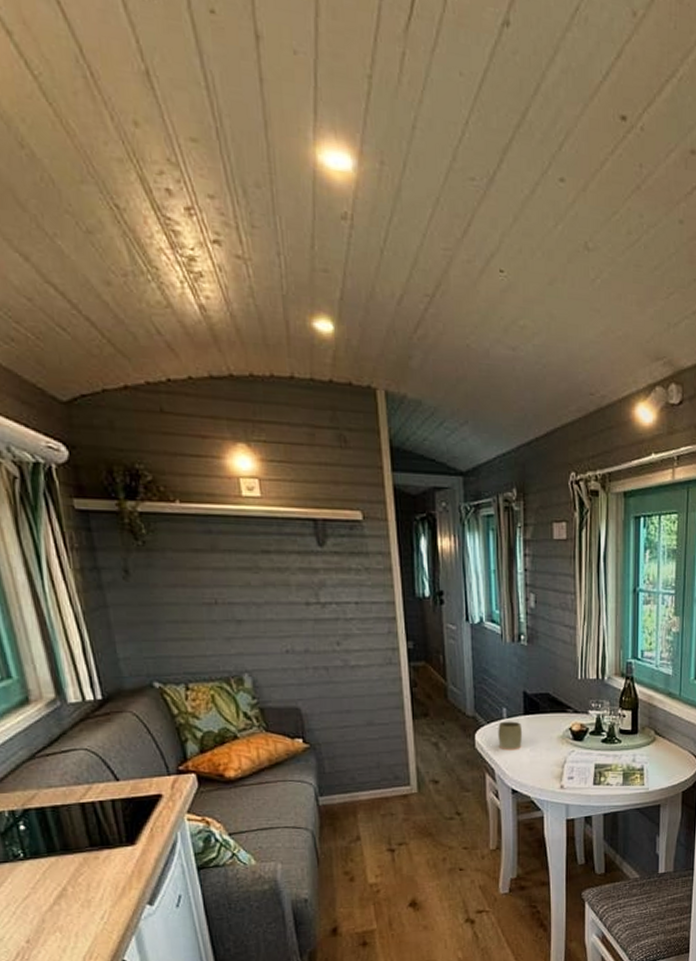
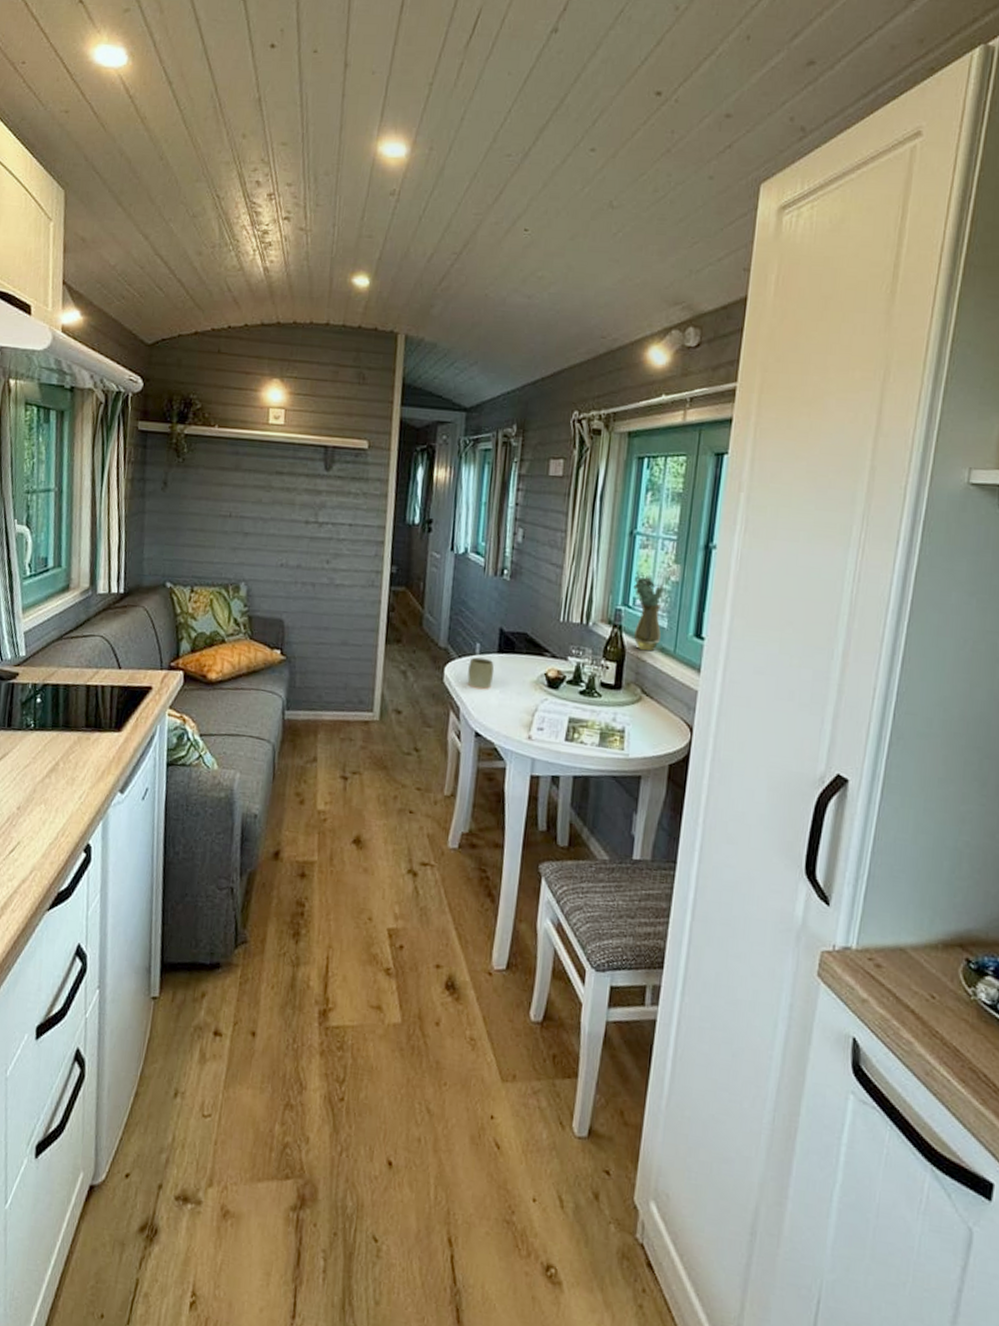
vase: none [641,626,668,697] -> present [633,572,665,652]

